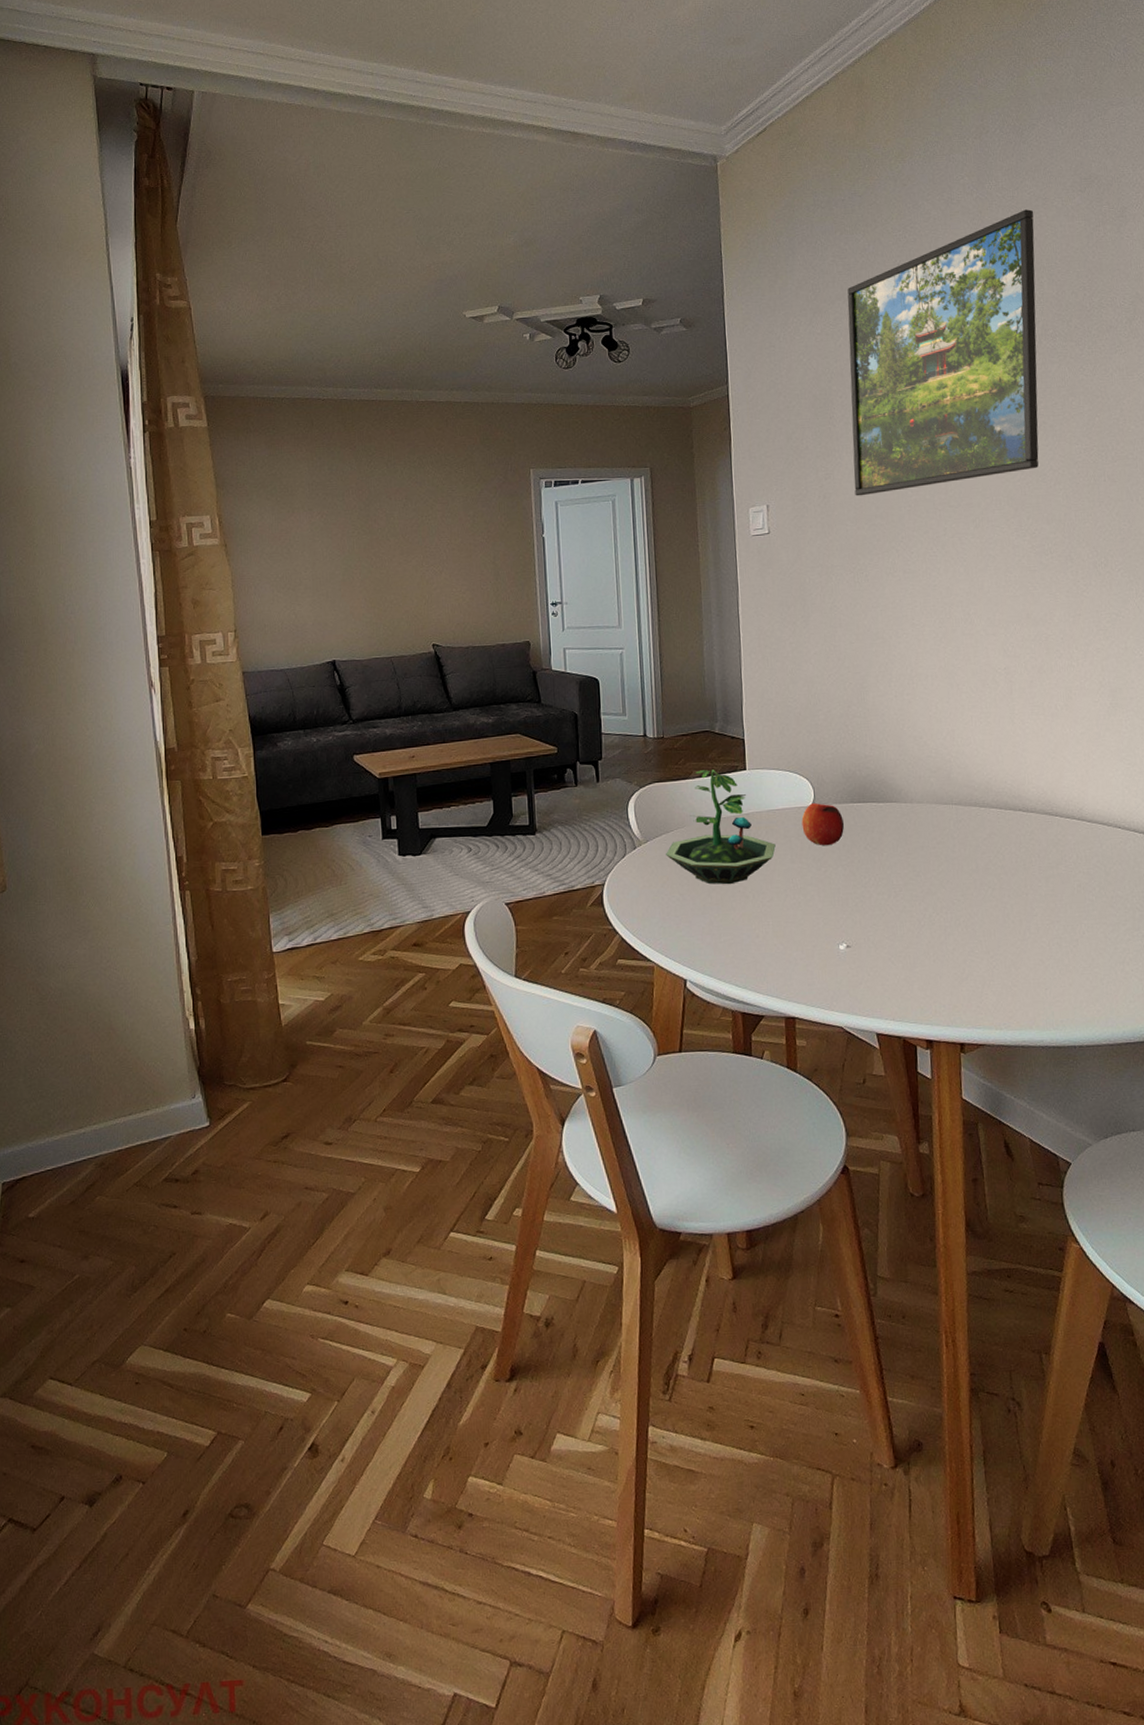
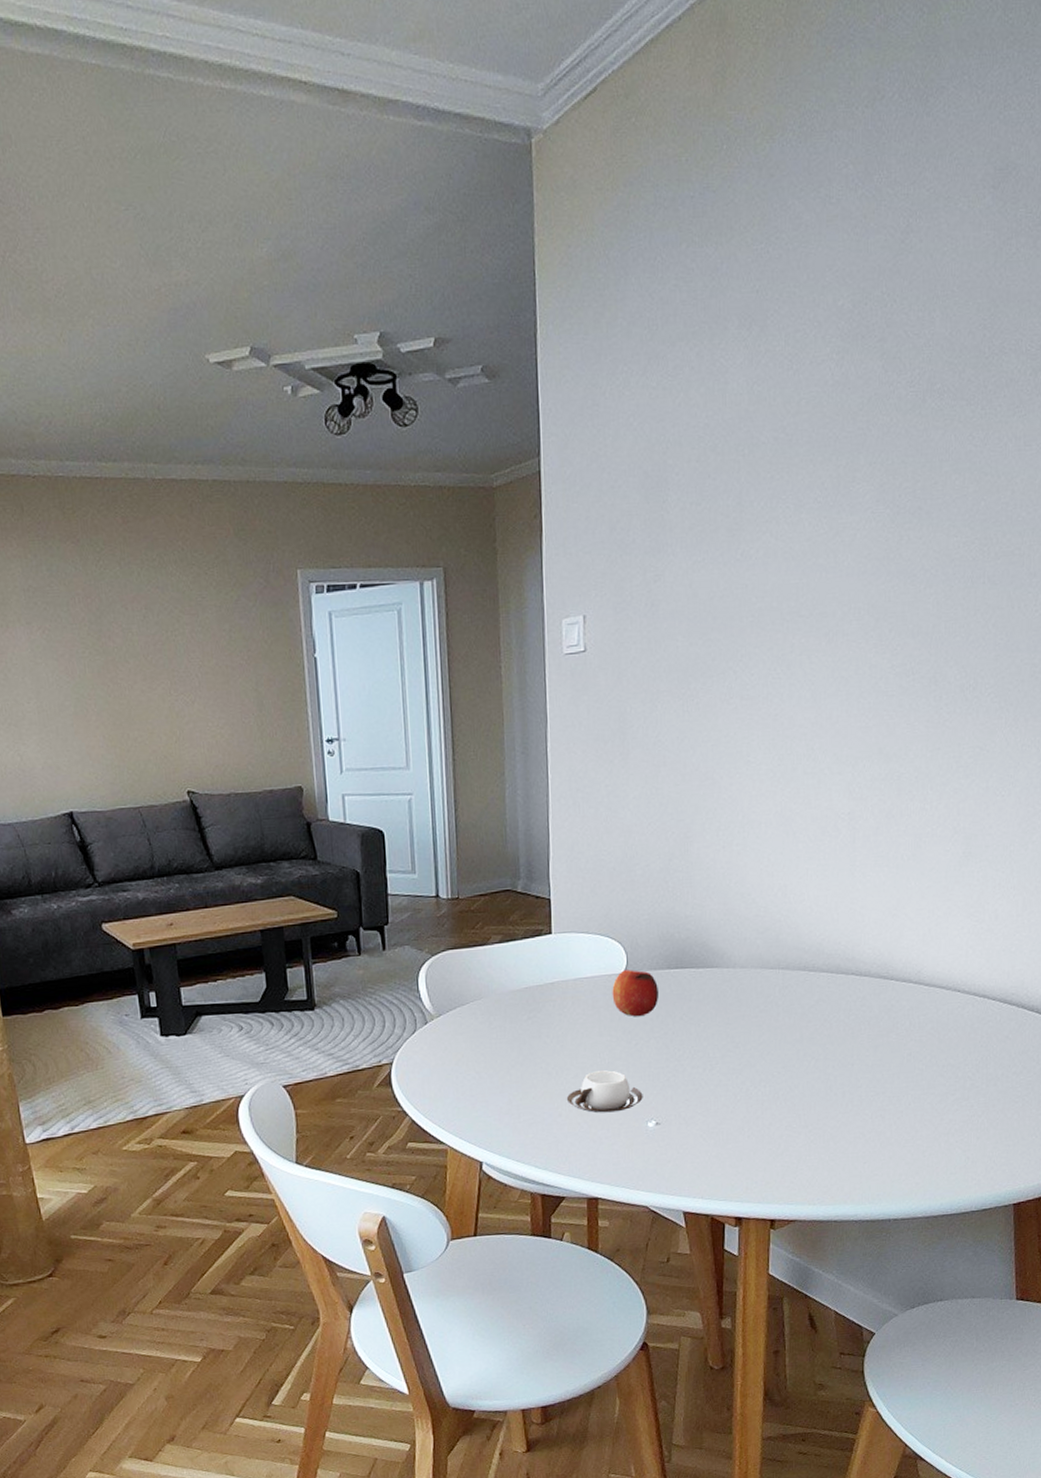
terrarium: present [666,769,776,885] -> none [461,934,582,1061]
cup: none [763,895,834,935] -> present [566,1070,643,1113]
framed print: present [847,209,1039,496] -> none [688,213,932,604]

